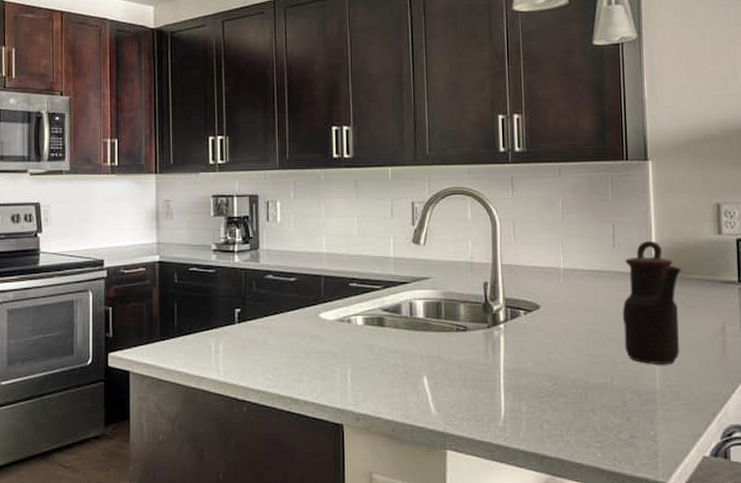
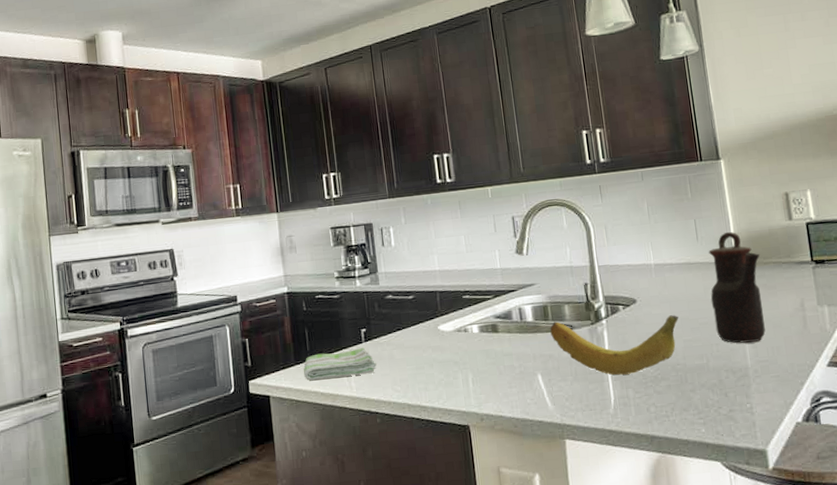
dish towel: none [169,329,248,360] -> present [304,348,377,381]
fruit: none [442,321,585,386] -> present [550,315,679,375]

